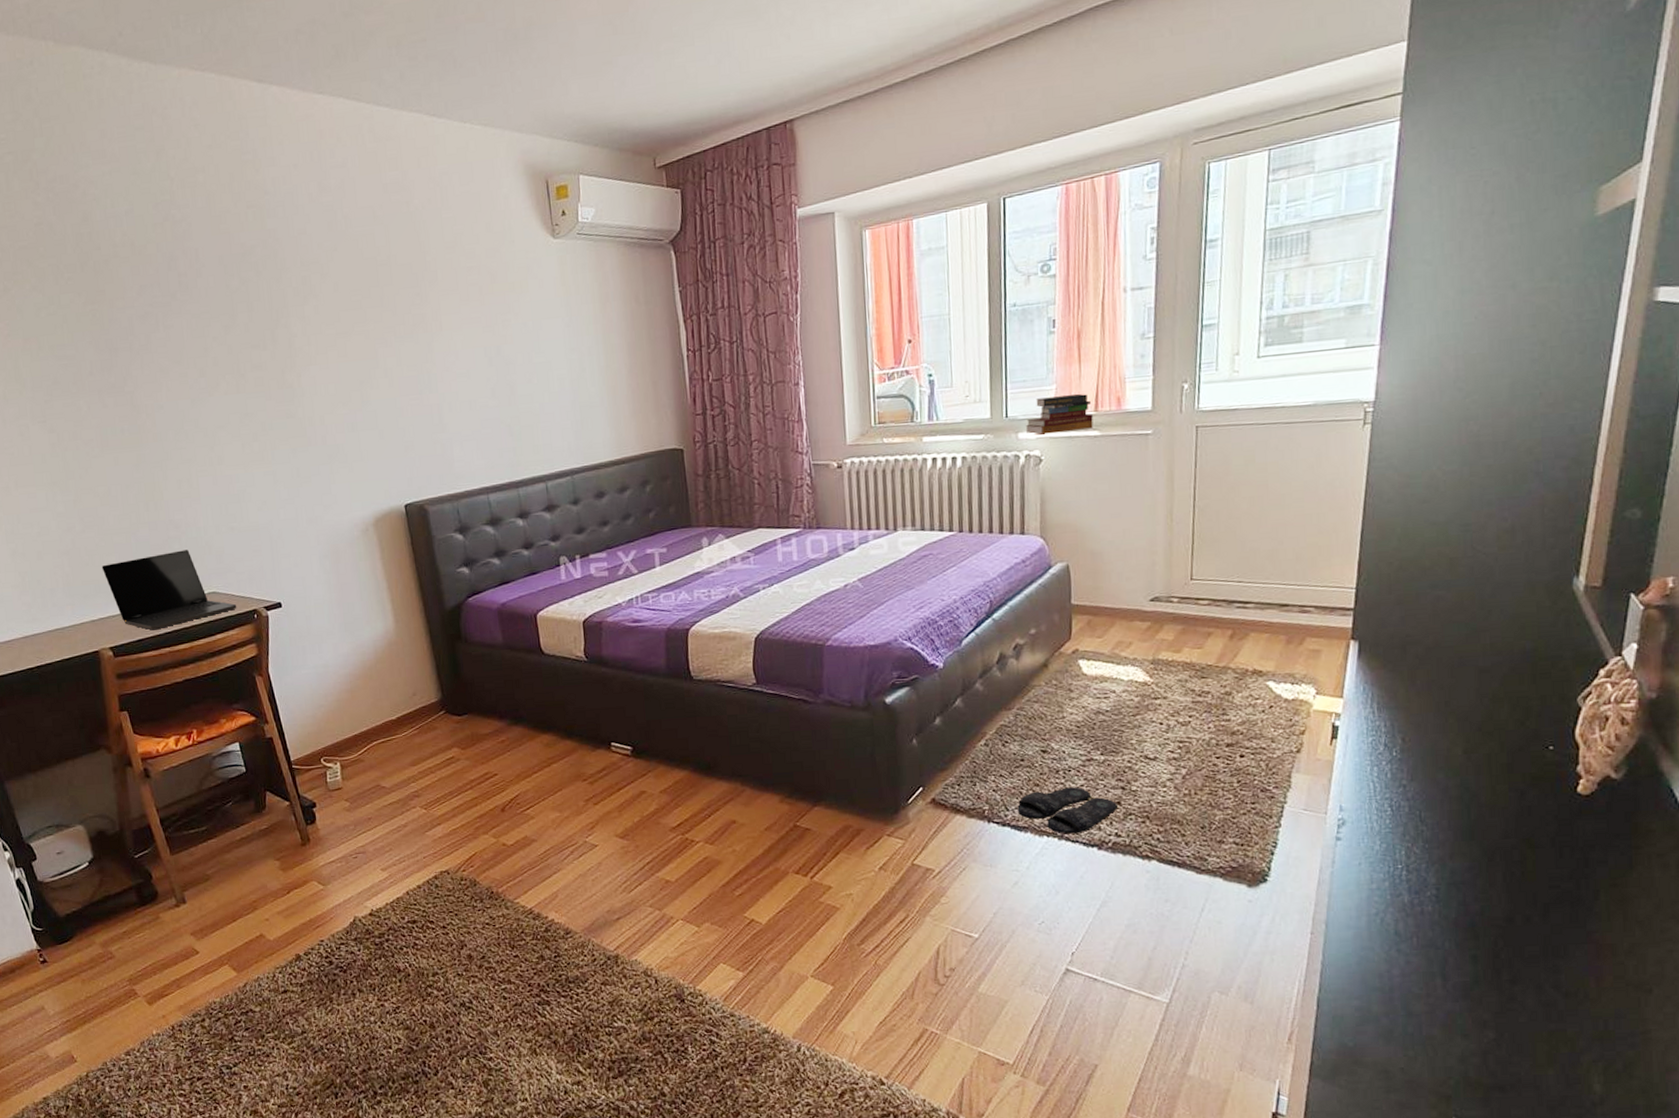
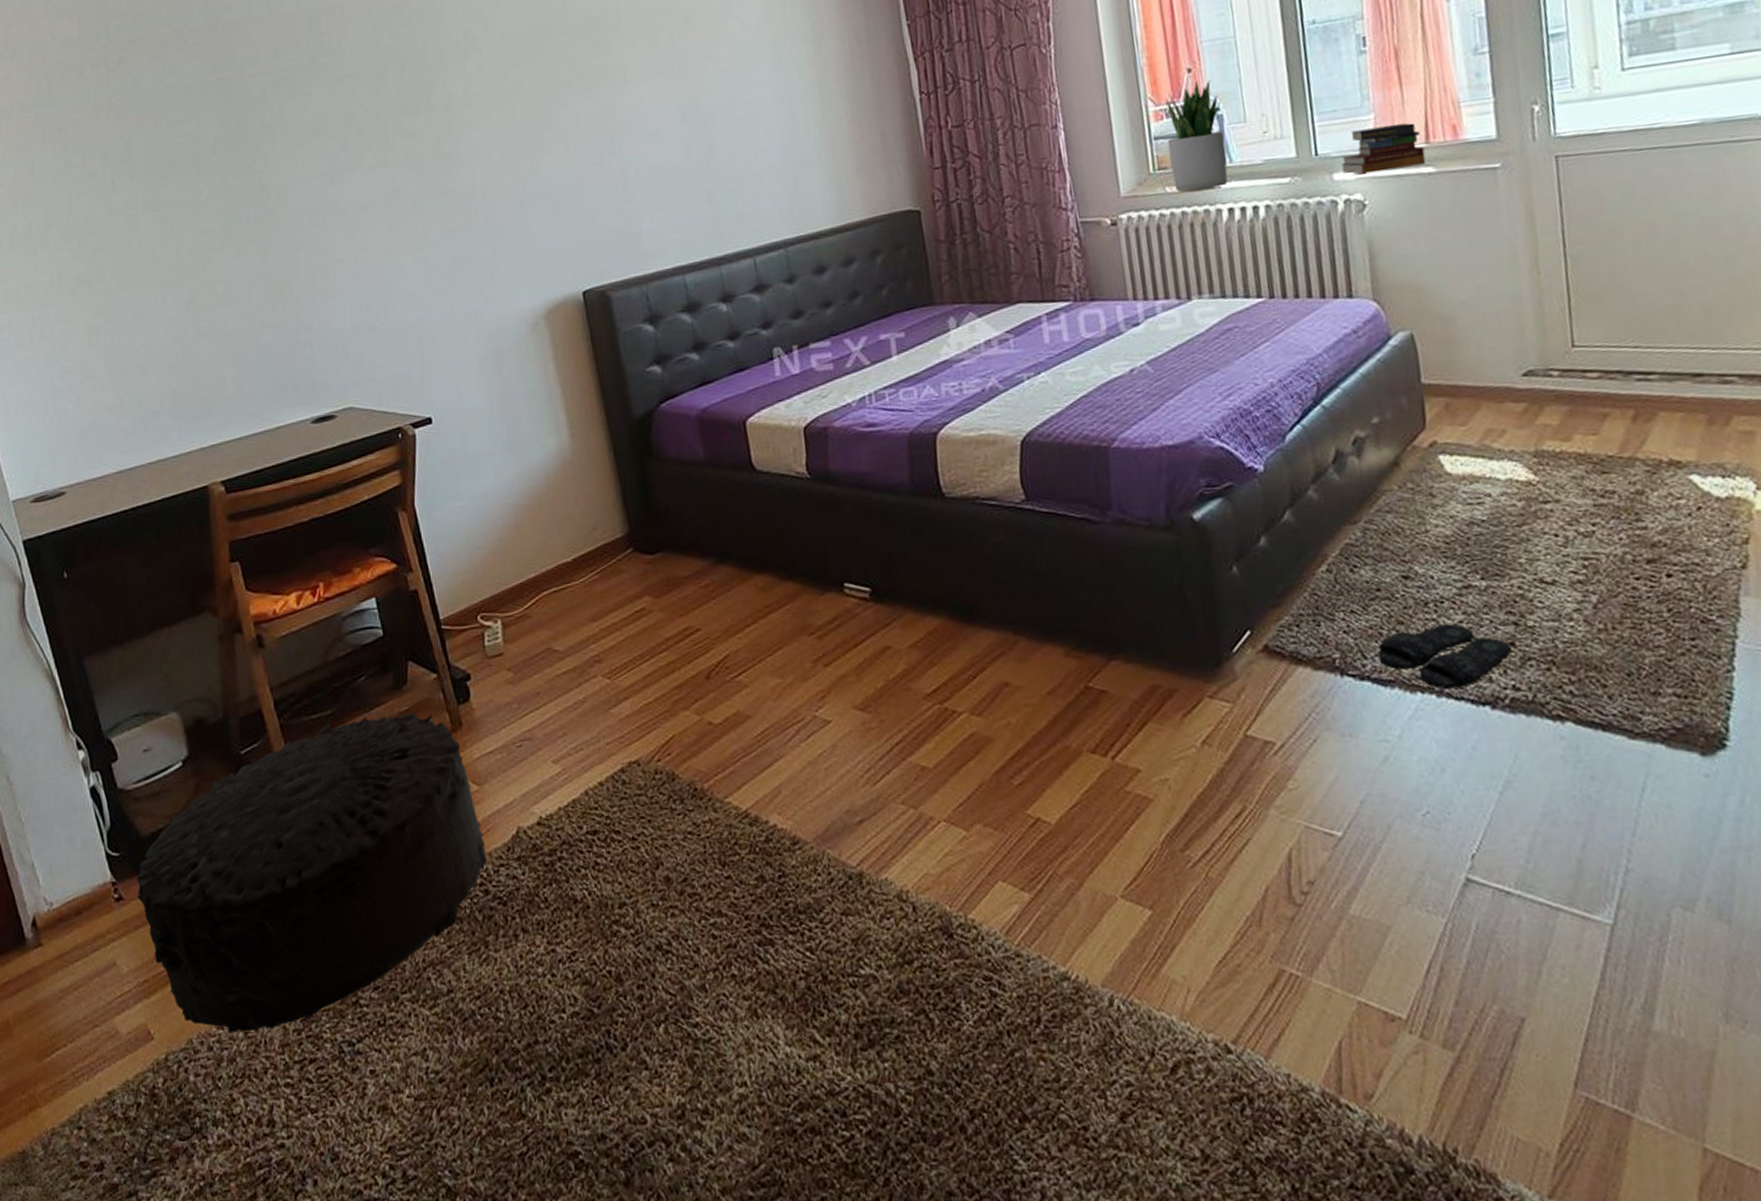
pouf: none [57,830,330,1058] -> present [137,712,487,1033]
laptop: present [101,550,237,630] -> none [216,356,378,458]
planter: none [887,350,935,443] -> present [1164,80,1228,192]

